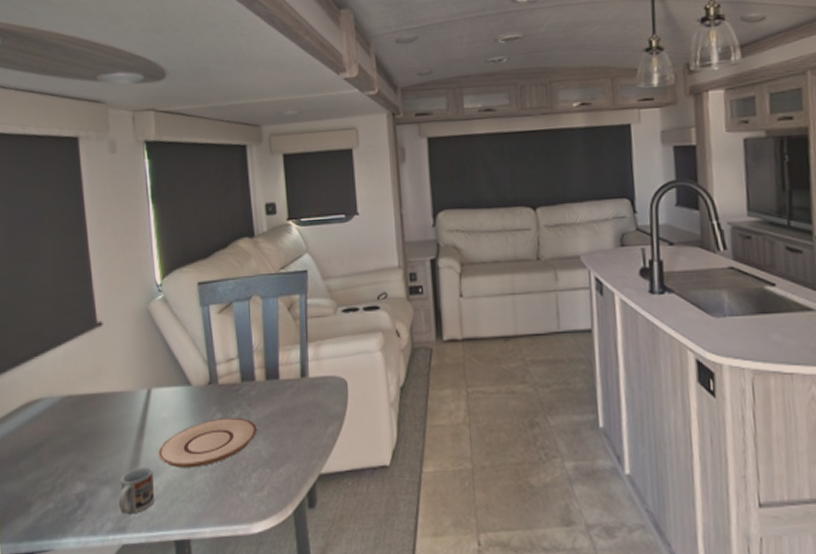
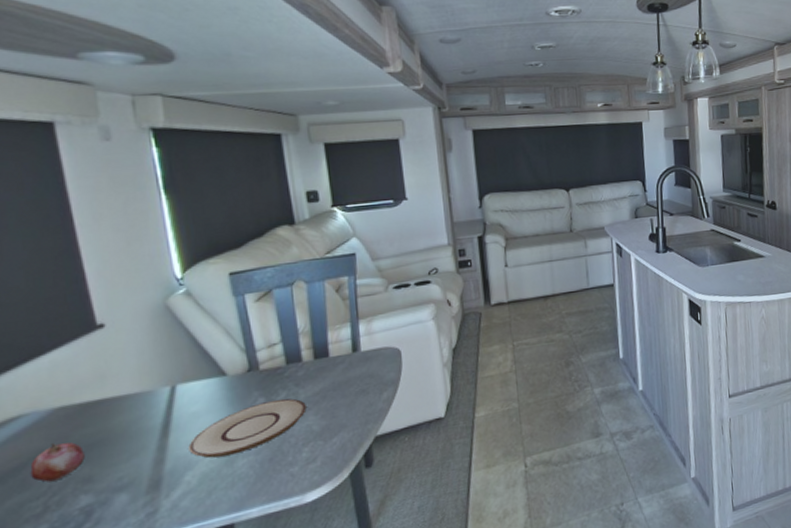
fruit: none [45,429,82,464] -> present [30,442,85,482]
cup: present [118,467,155,514] -> none [139,463,188,516]

